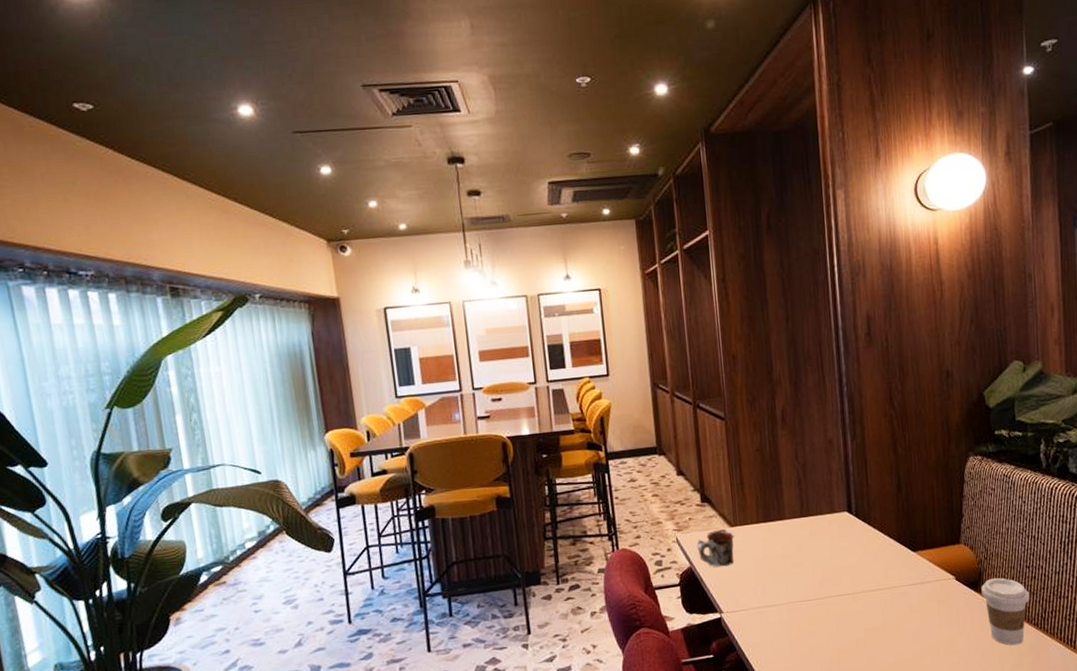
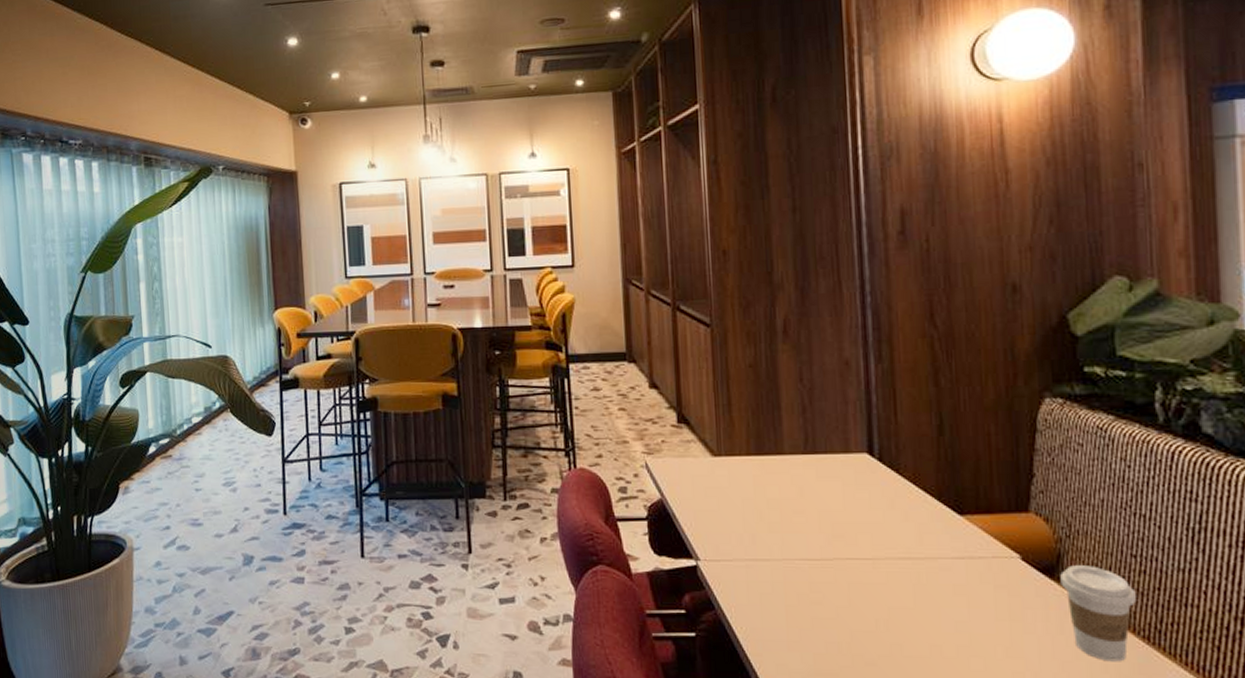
mug: present [696,528,735,568] -> none [670,457,718,504]

